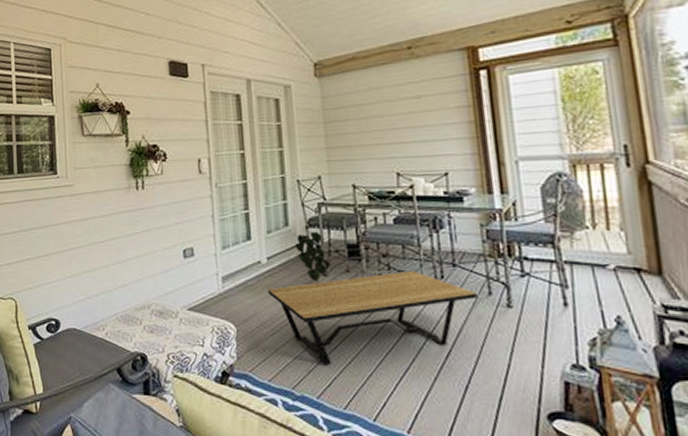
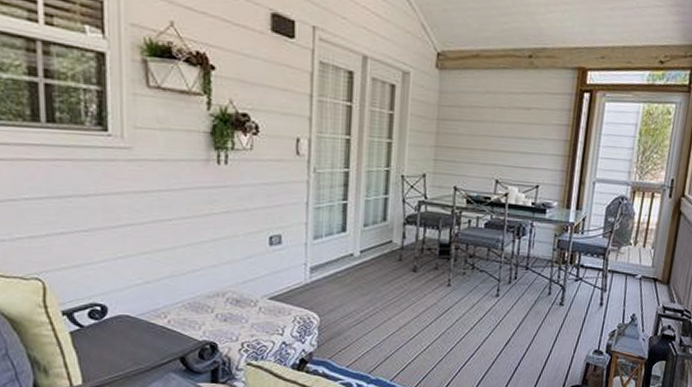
coffee table: present [267,270,479,366] -> none [356,271,541,353]
decorative plant: present [295,231,331,283] -> none [390,228,422,278]

